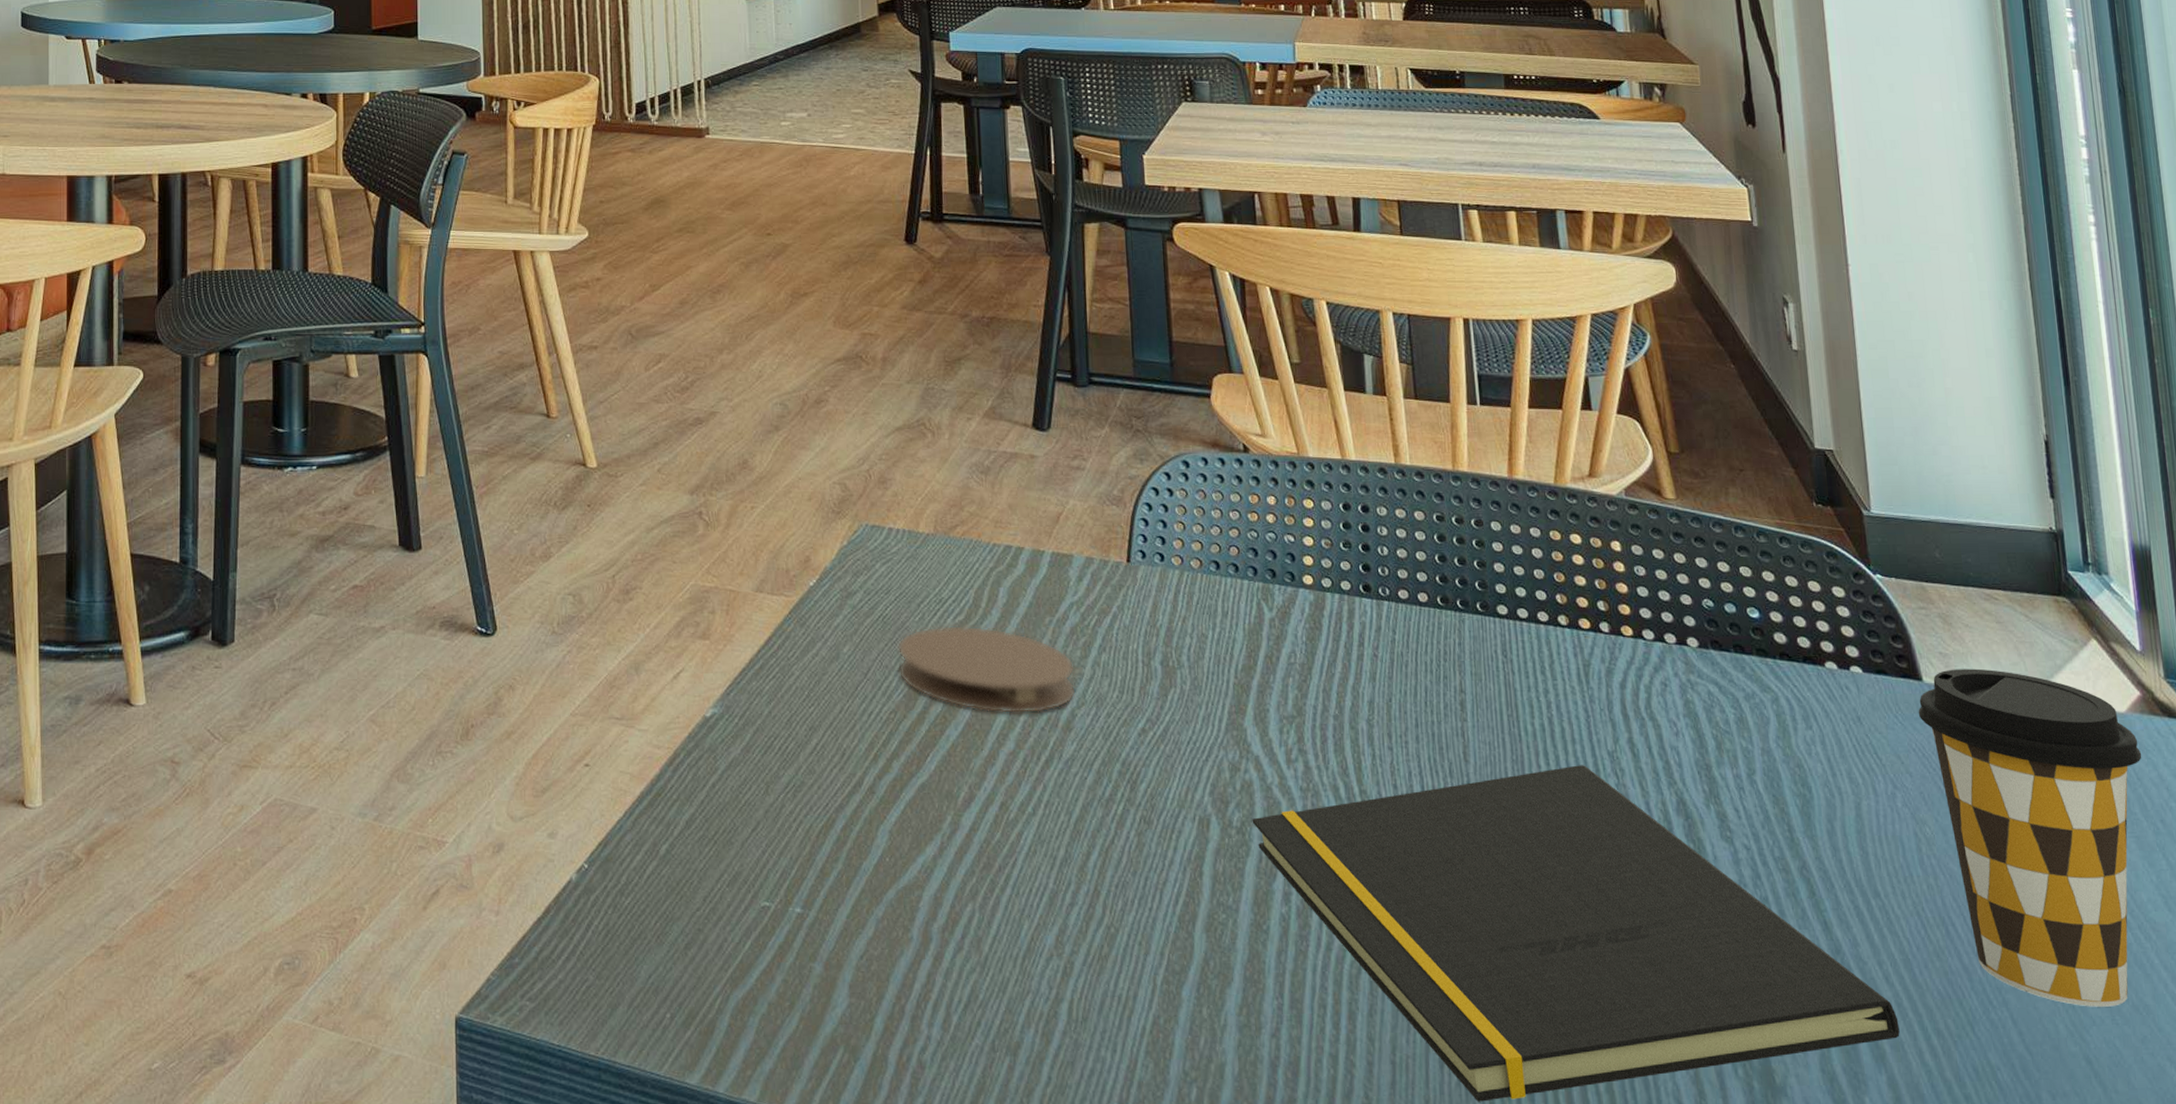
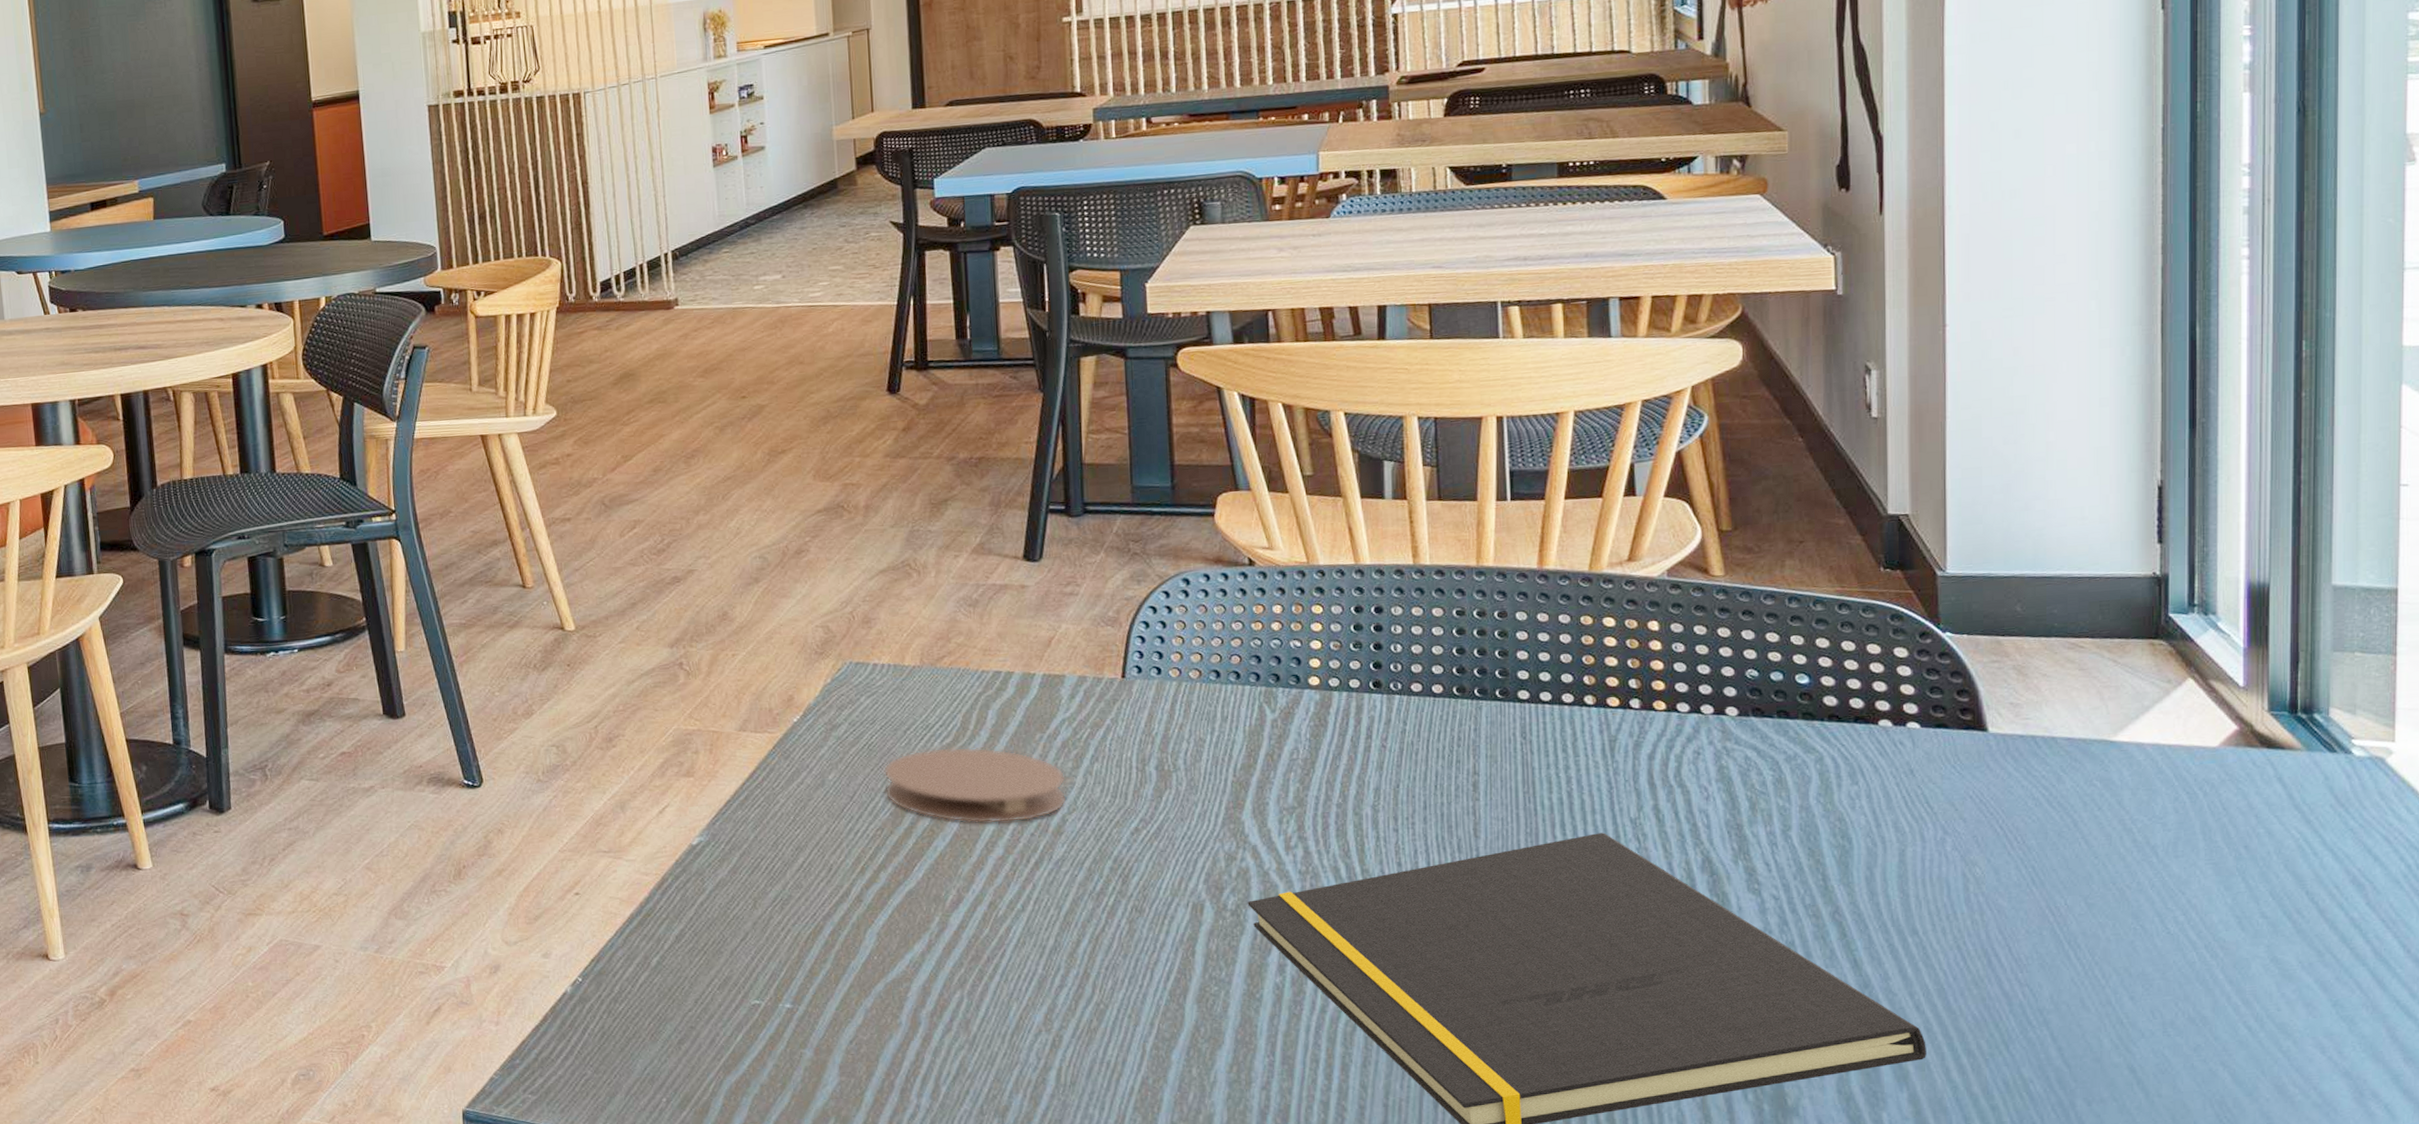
coffee cup: present [1918,668,2142,1007] -> none [1979,715,2231,1022]

